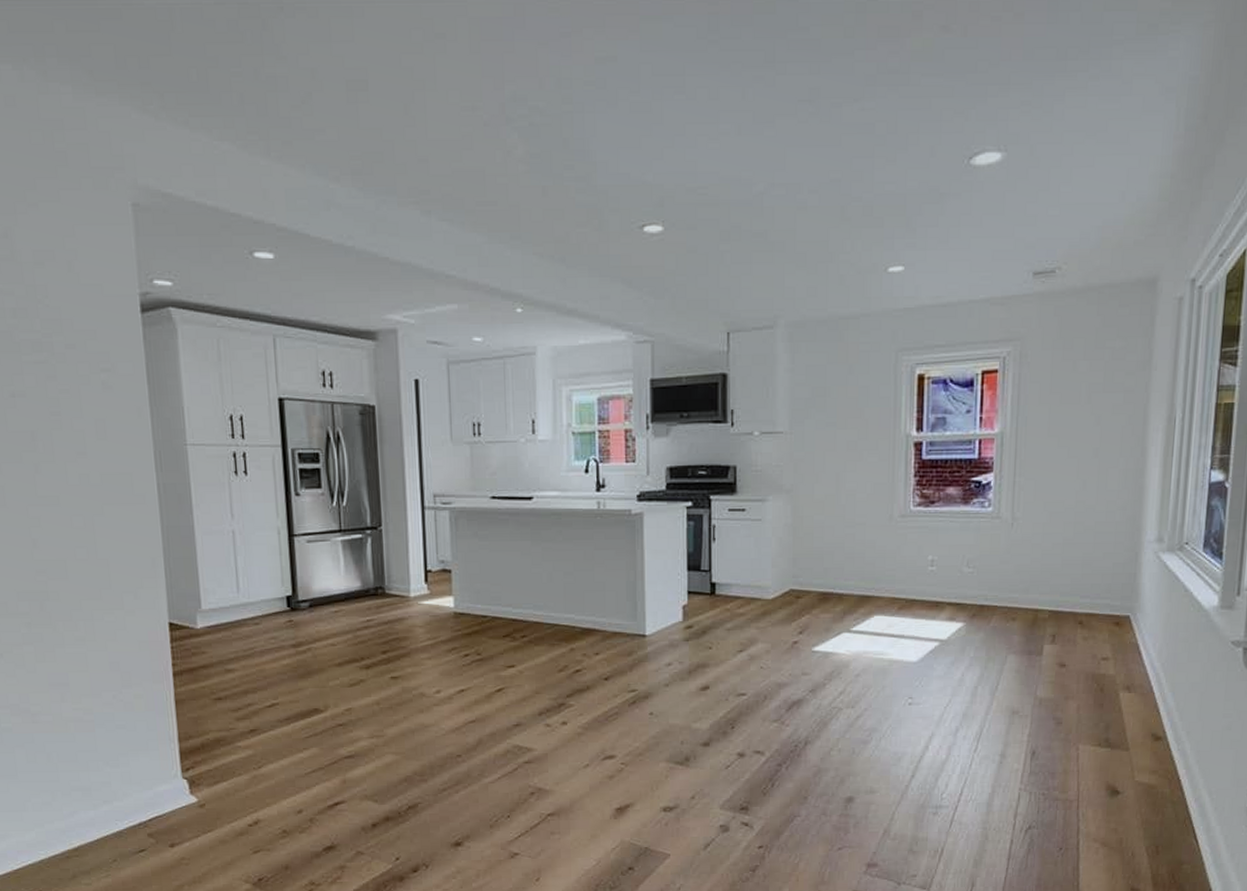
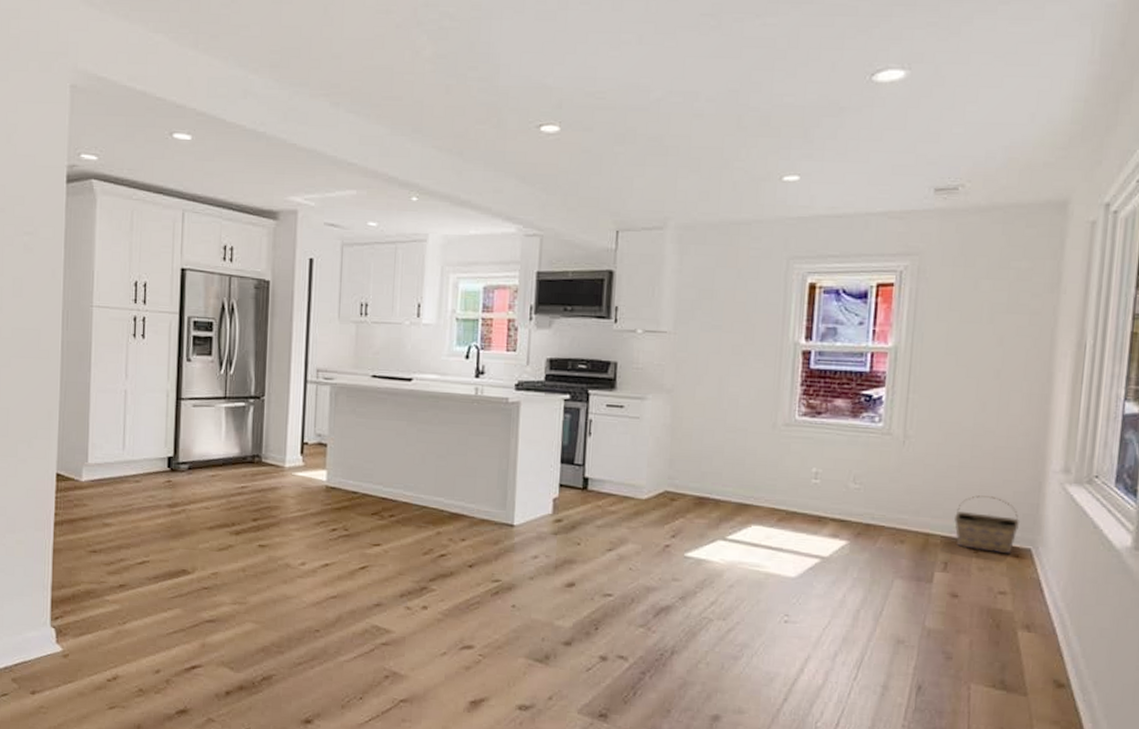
basket: none [1061,569,1120,623] -> present [955,495,1021,554]

